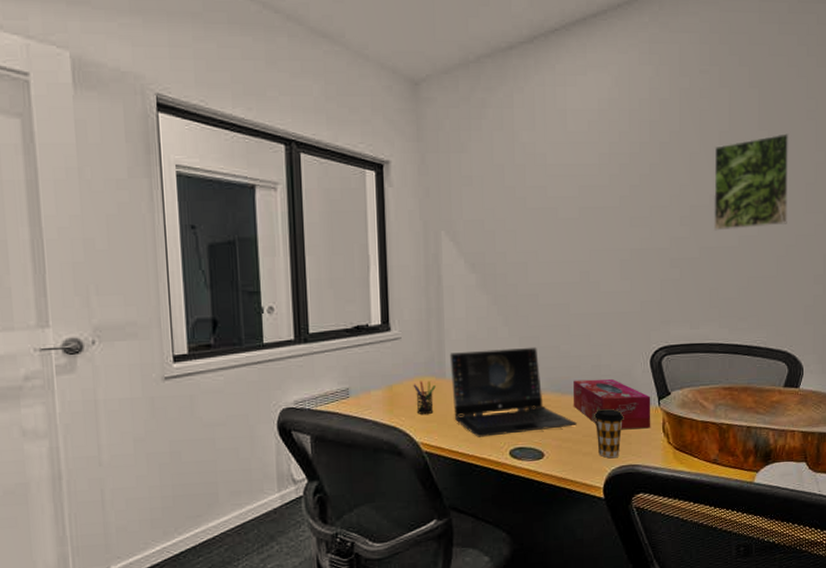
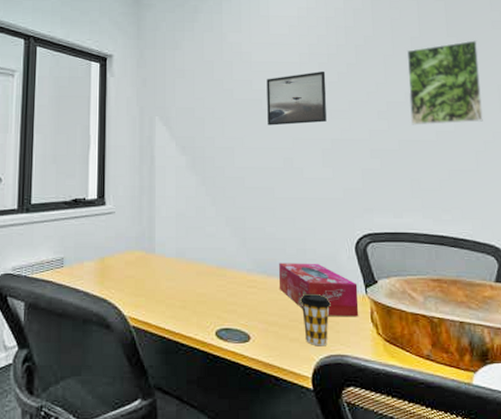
pen holder: present [413,380,436,414] -> none [124,255,145,288]
laptop: present [449,347,577,437] -> none [159,227,283,315]
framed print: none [563,173,627,237] -> present [266,71,327,126]

